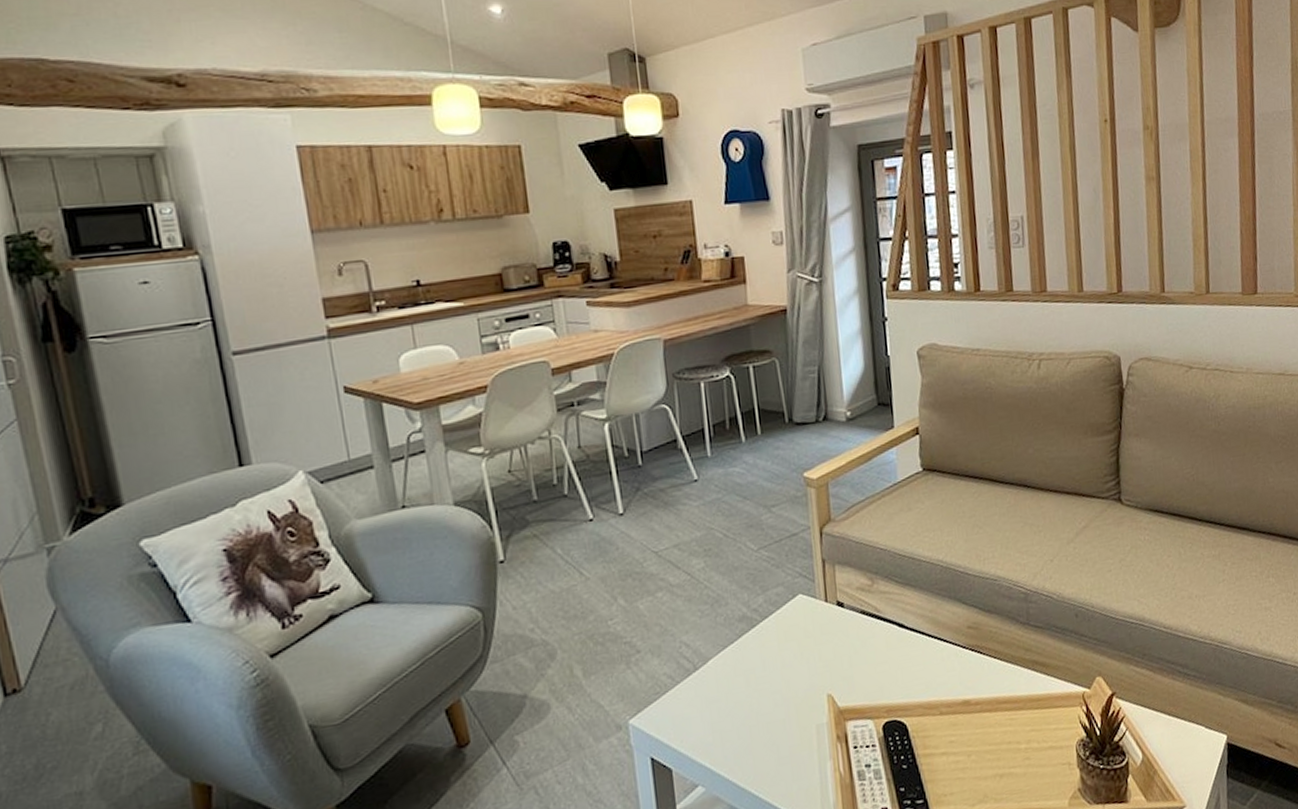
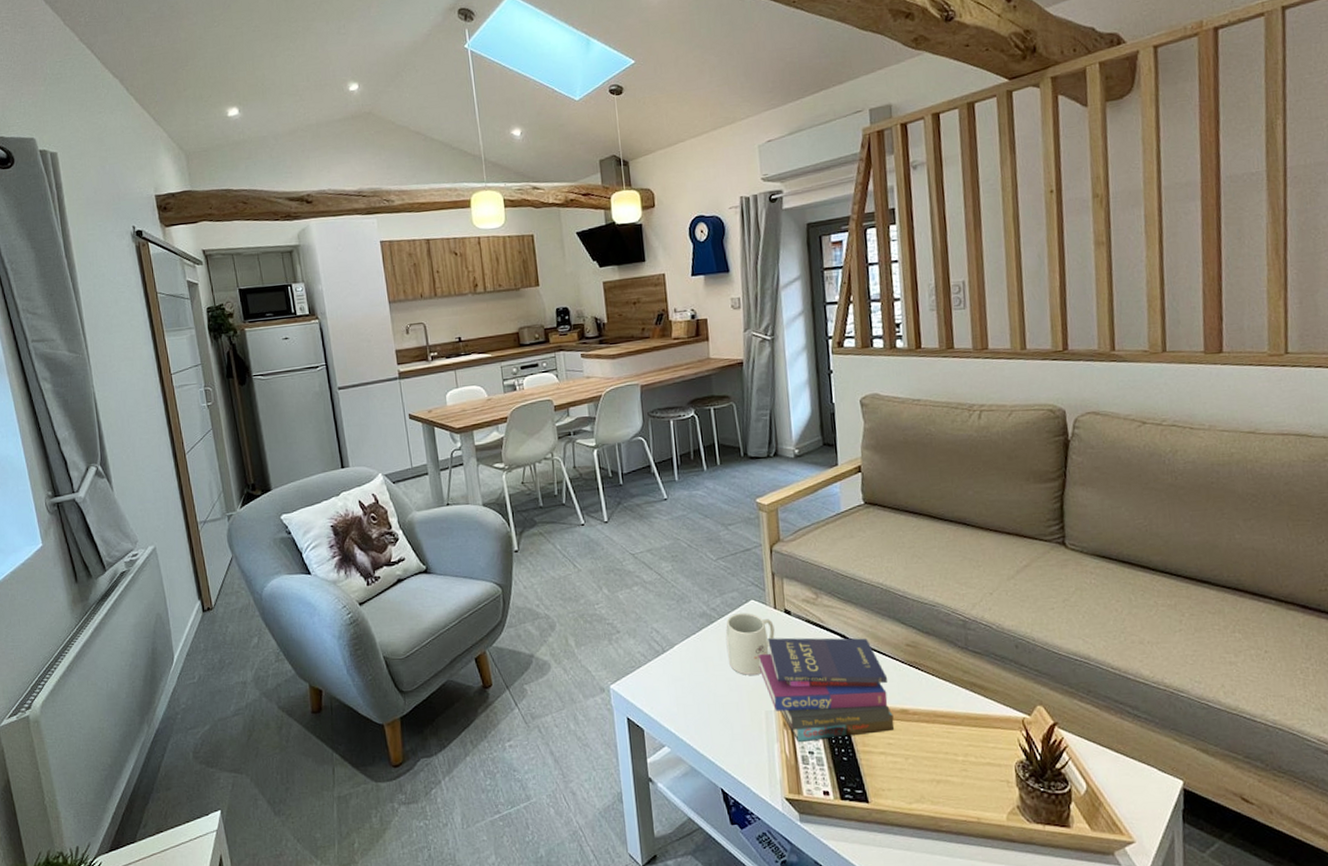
mug: none [769,610,827,686] -> present [725,612,775,676]
books: none [807,624,956,757] -> present [757,637,895,743]

